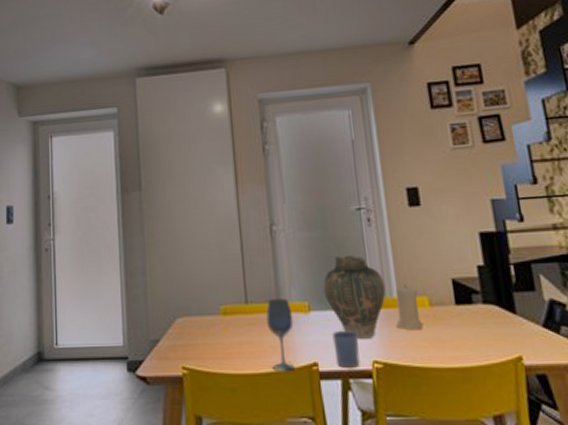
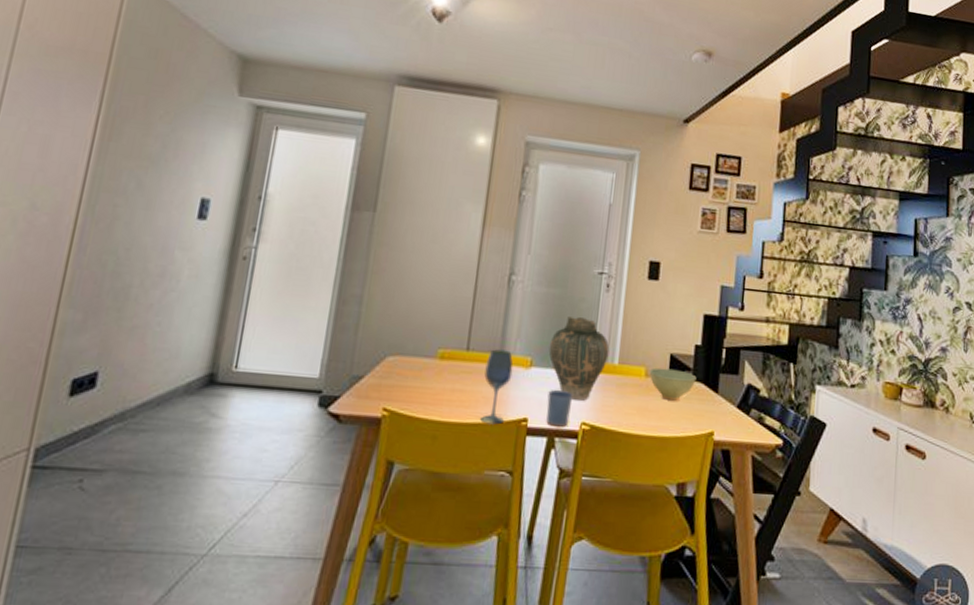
candle: present [395,284,424,331] -> none [611,352,637,398]
bowl: none [432,294,488,328] -> present [649,367,697,401]

